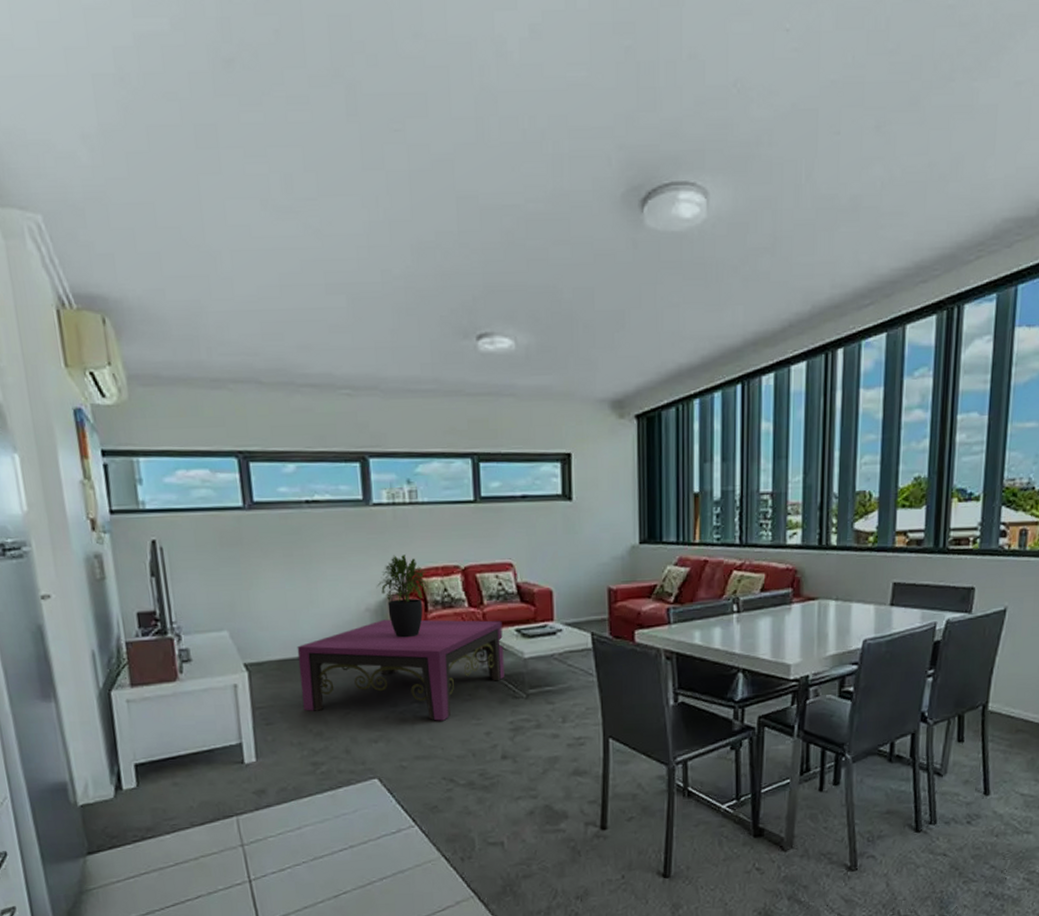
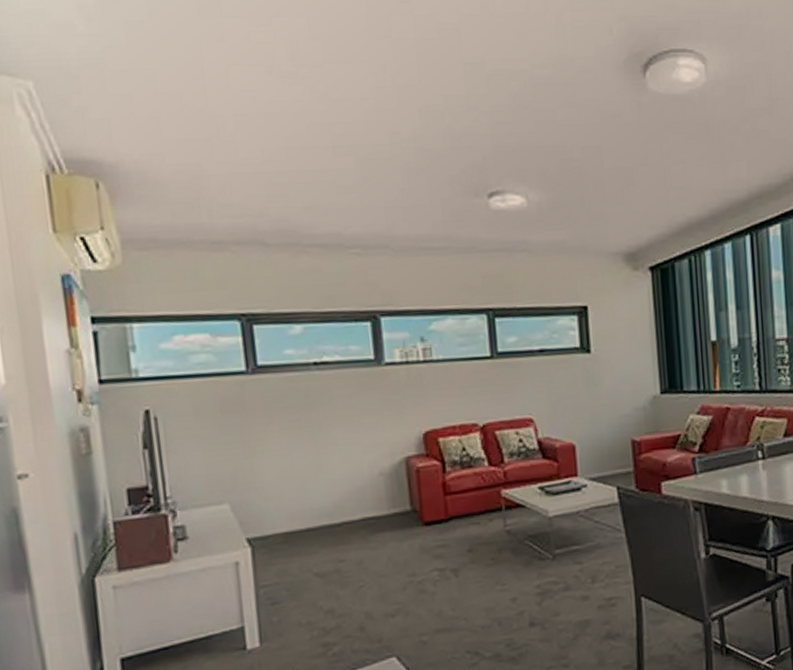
coffee table: present [297,619,505,721] -> none [305,479,529,589]
potted plant: present [377,555,428,638] -> none [391,414,445,502]

